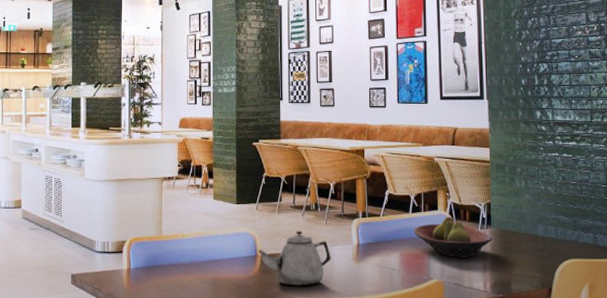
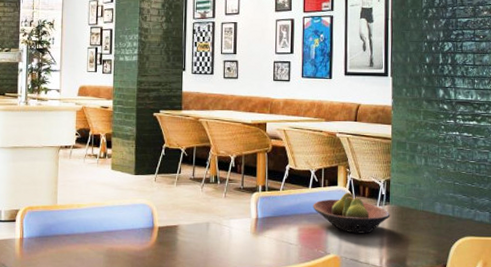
teapot: present [258,231,331,286] -> none [156,203,229,259]

